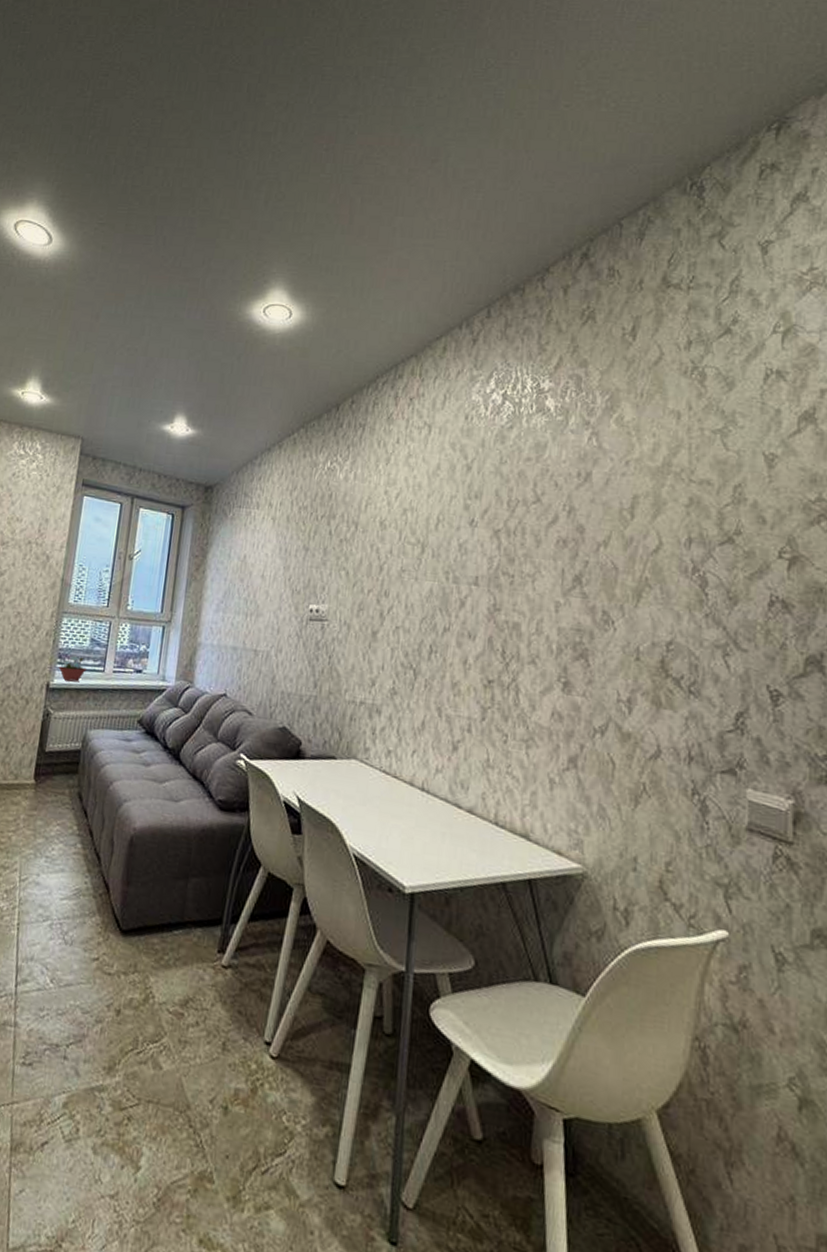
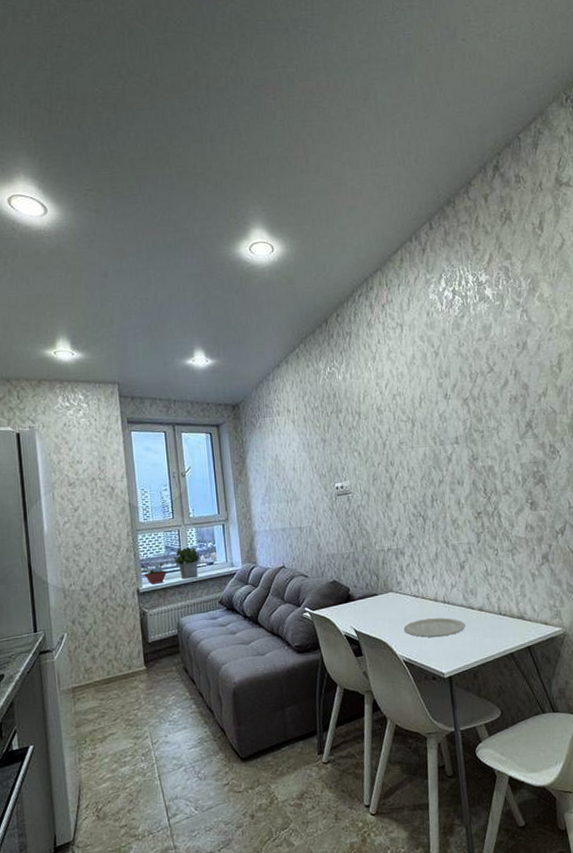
potted plant: none [97,644,129,684] -> present [173,547,200,579]
plate: none [361,804,447,837] -> present [403,617,466,638]

